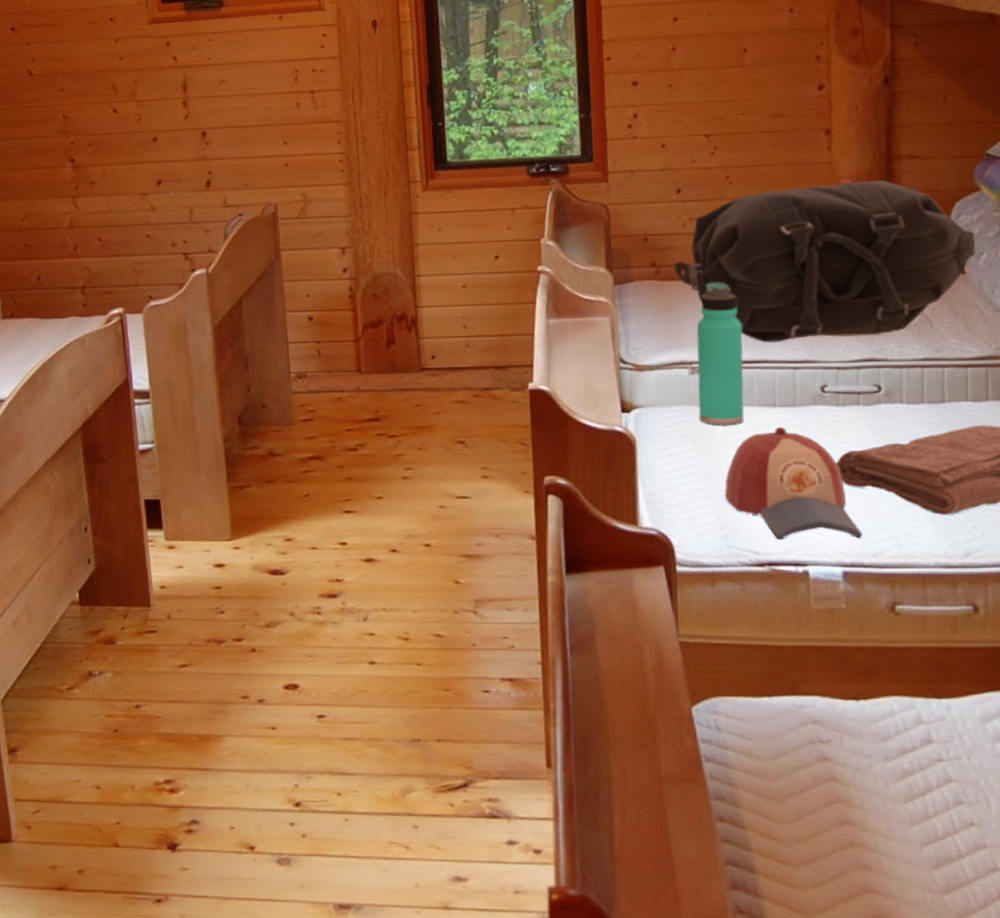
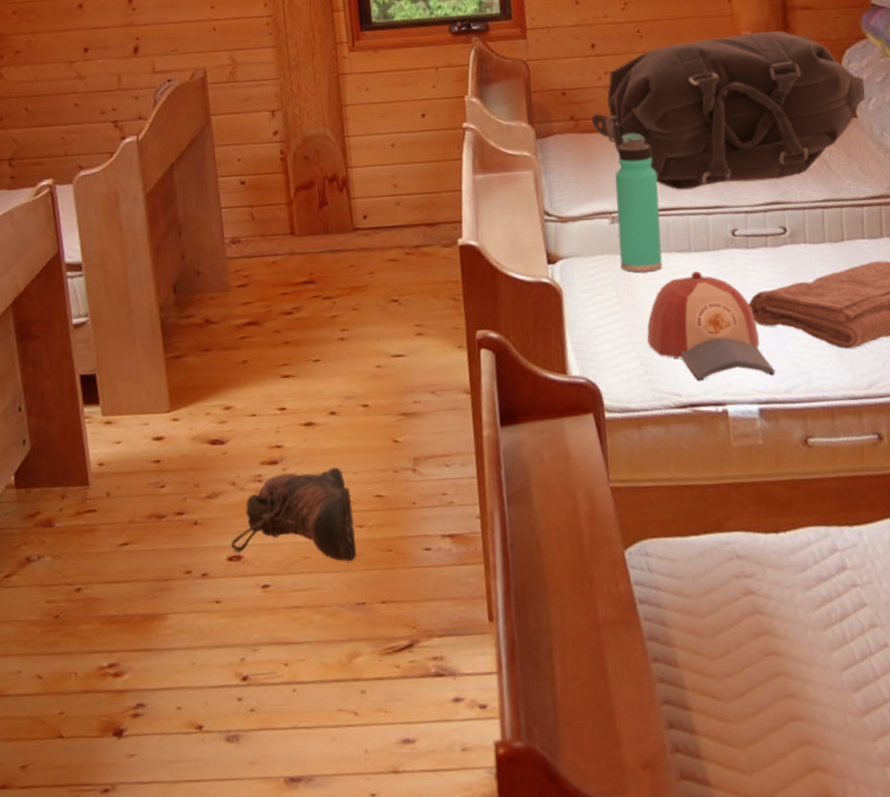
hiking boot: none [287,604,414,699] -> present [230,467,357,562]

